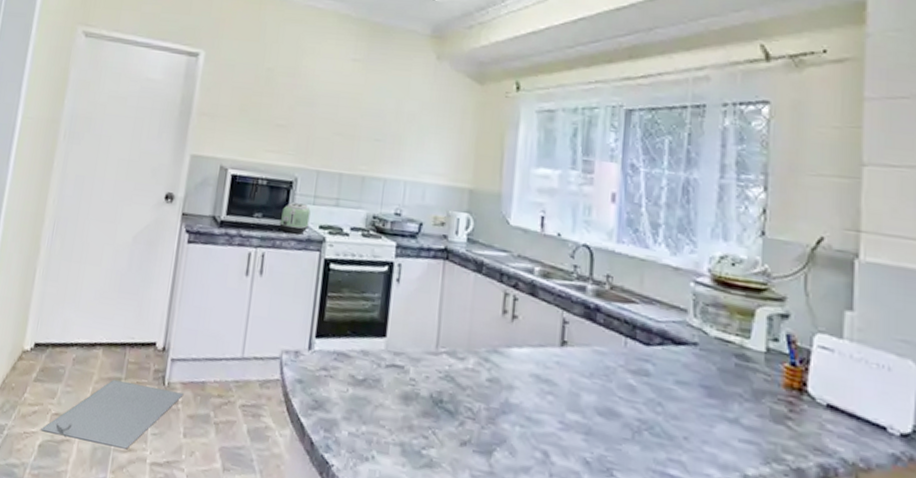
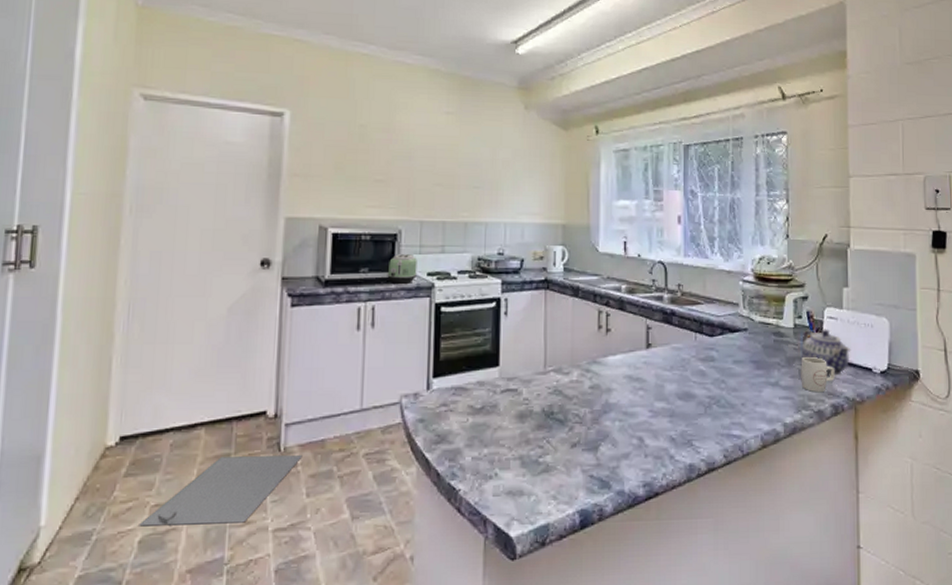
mug: none [772,392,826,446] -> present [801,356,835,393]
teapot: none [776,357,854,427] -> present [802,329,851,376]

